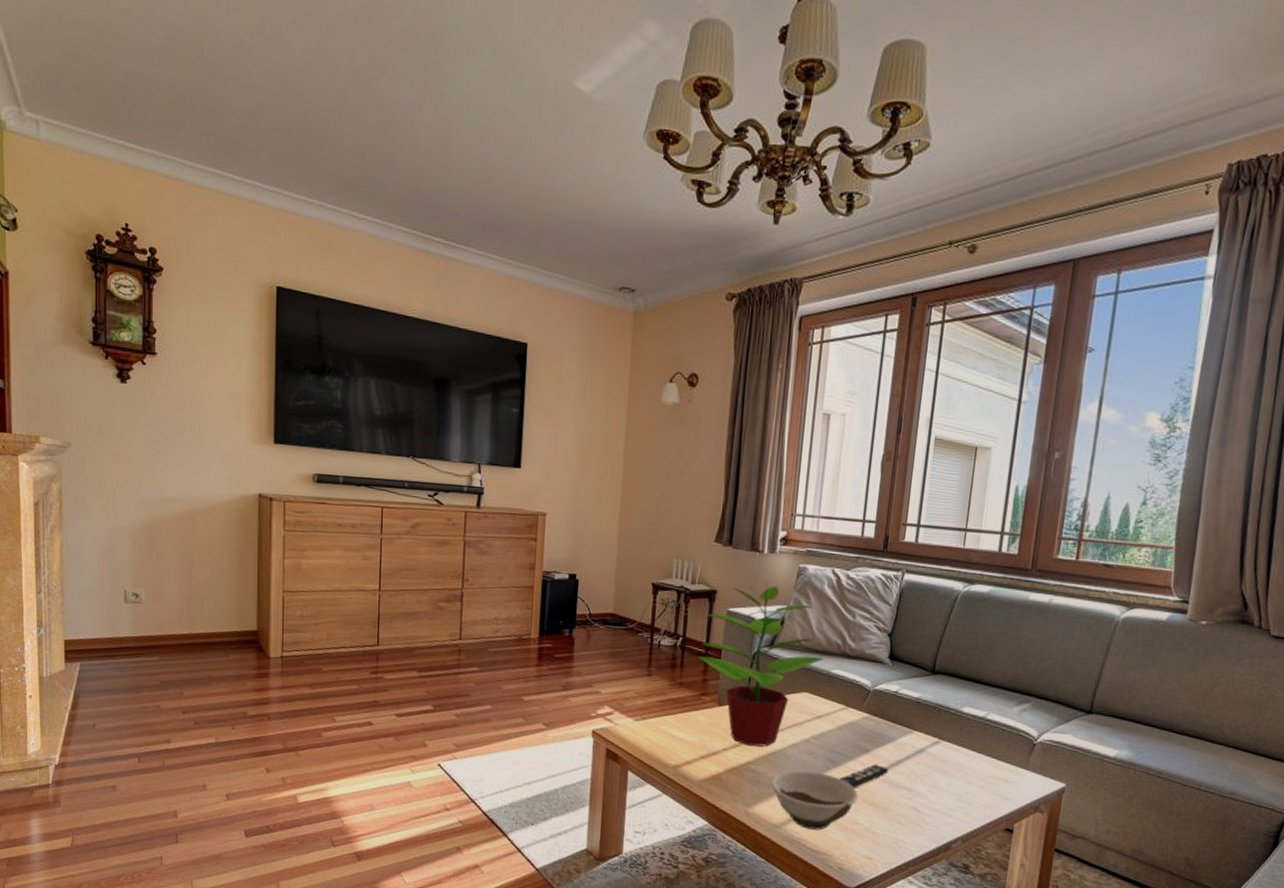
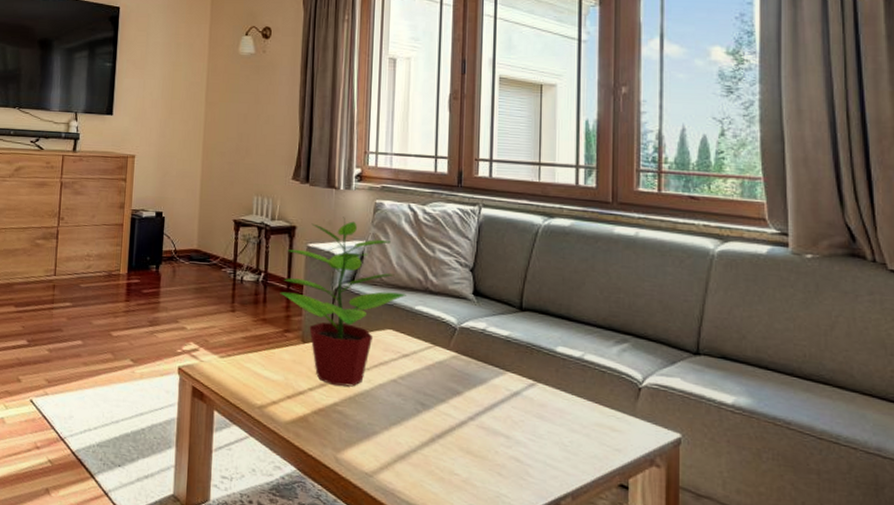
bowl: present [771,770,858,830] -> none [360,413,452,481]
remote control: present [839,764,888,788] -> none [431,407,483,434]

